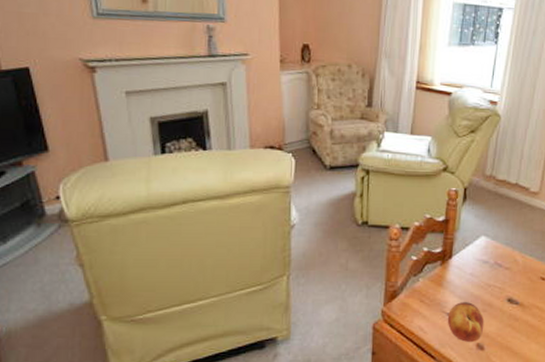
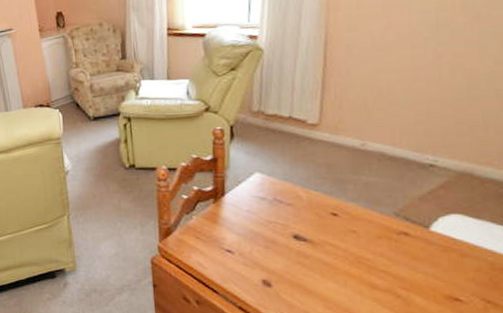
fruit: present [447,302,485,343] -> none [226,239,269,279]

